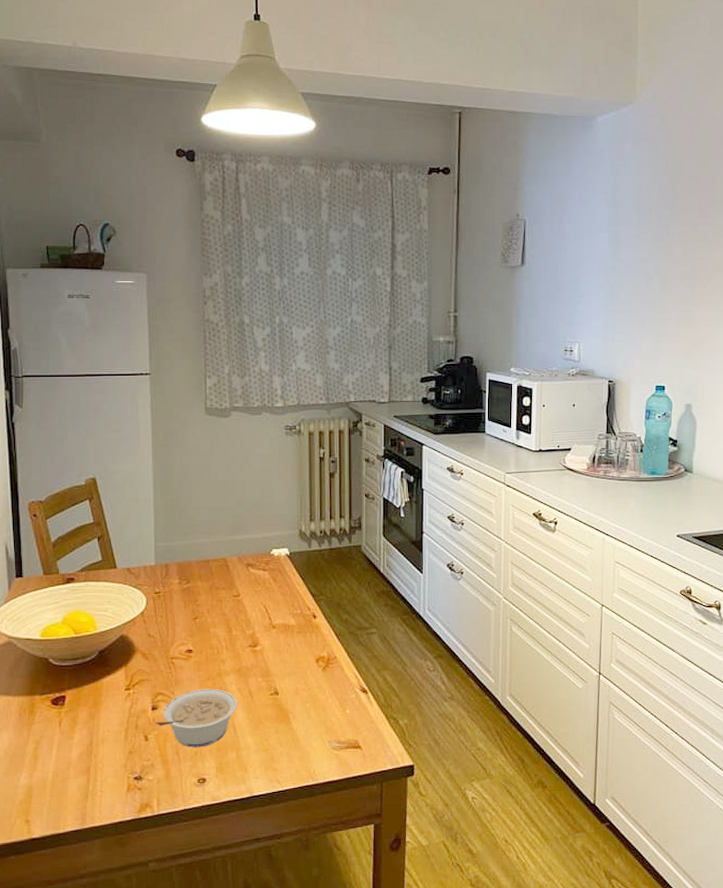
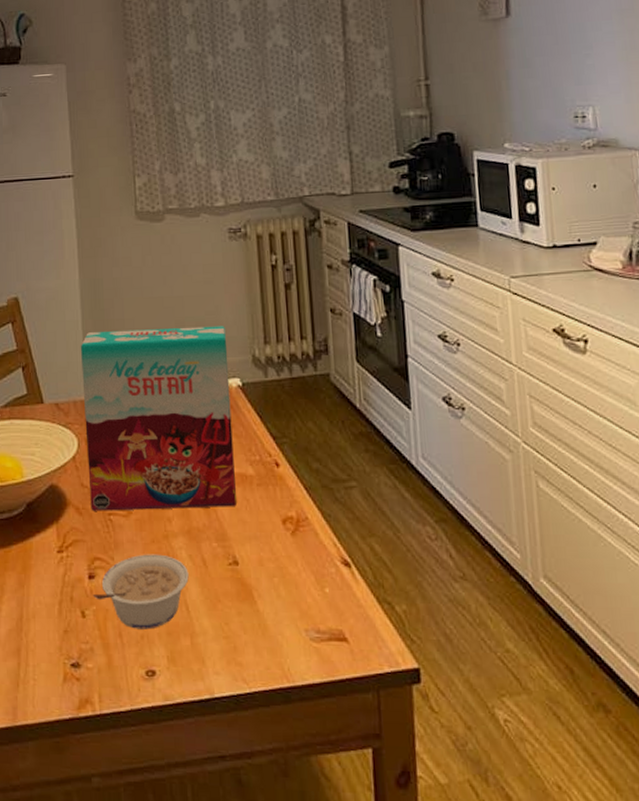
cereal box: none [151,506,279,656] -> present [80,326,236,511]

